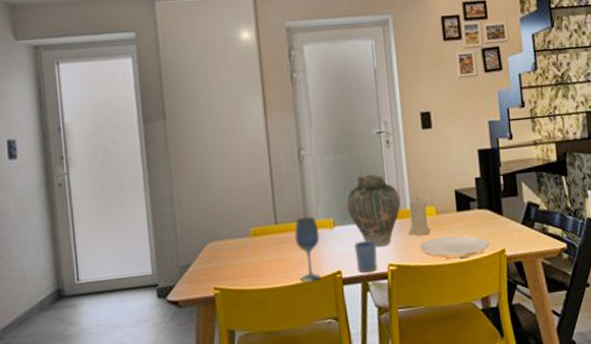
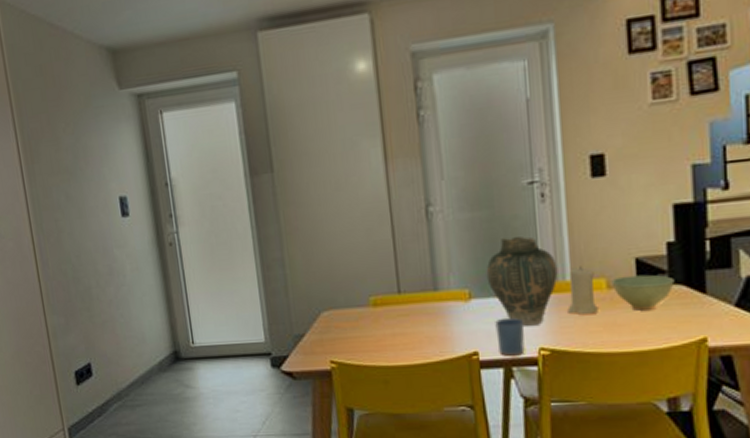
wineglass: present [294,216,322,283] -> none [421,286,454,364]
plate: present [420,235,490,259] -> none [583,317,685,346]
bowl: none [439,202,482,230] -> present [611,274,675,311]

